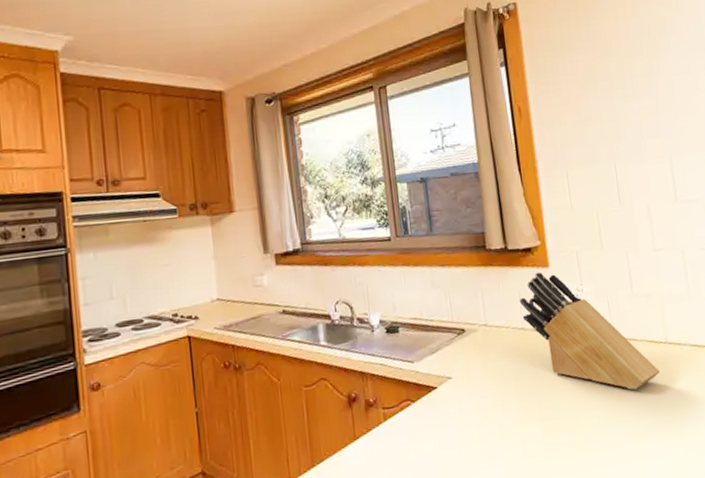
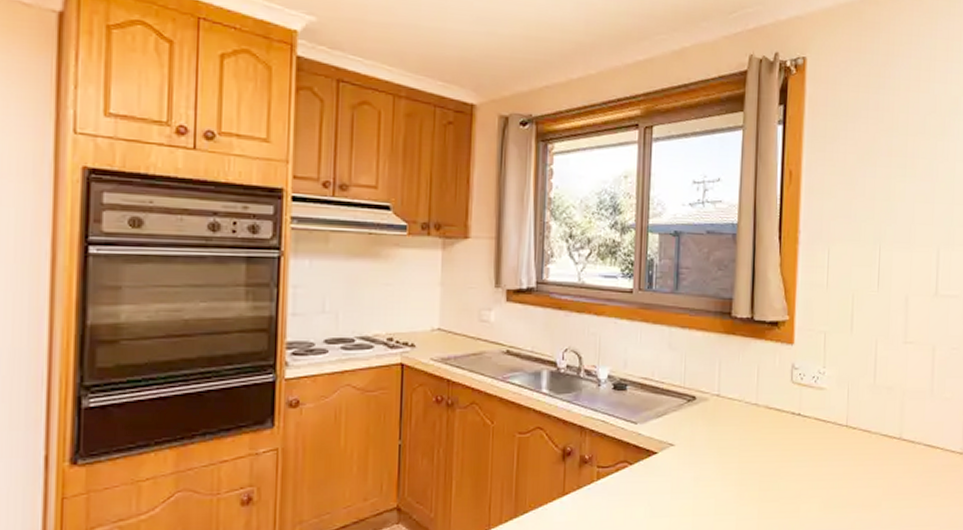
knife block: present [519,272,660,390] -> none [757,348,888,482]

